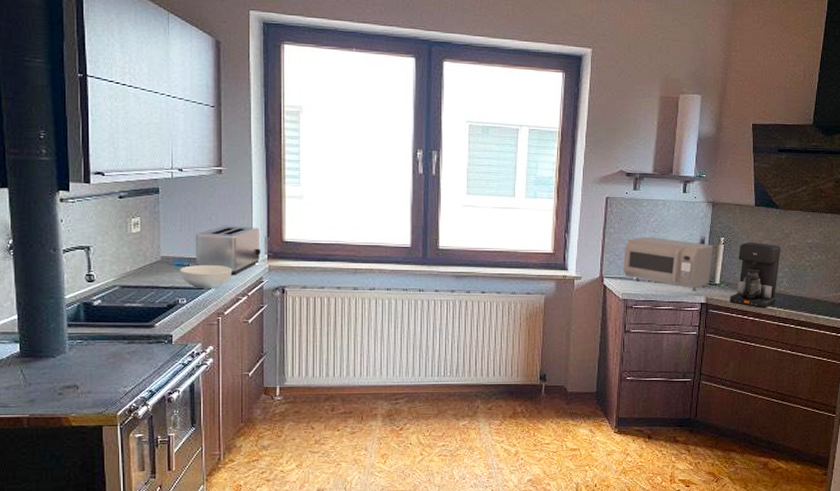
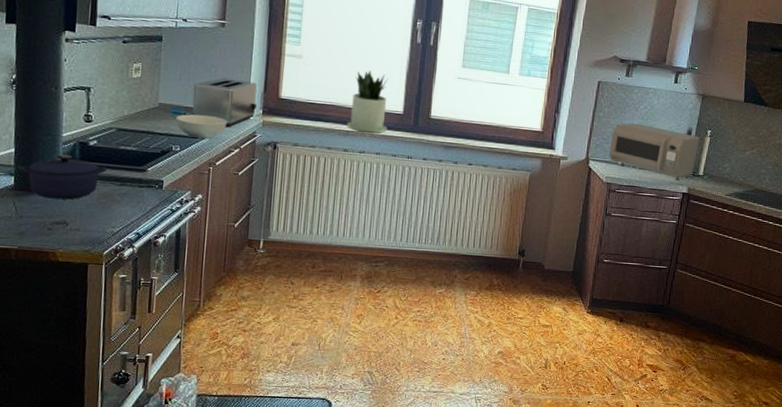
cooking pot: none [22,317,114,363] -> present [17,154,108,200]
planter: none [354,206,396,270] -> present [346,70,388,134]
coffee maker: present [729,242,781,309] -> none [711,136,766,204]

